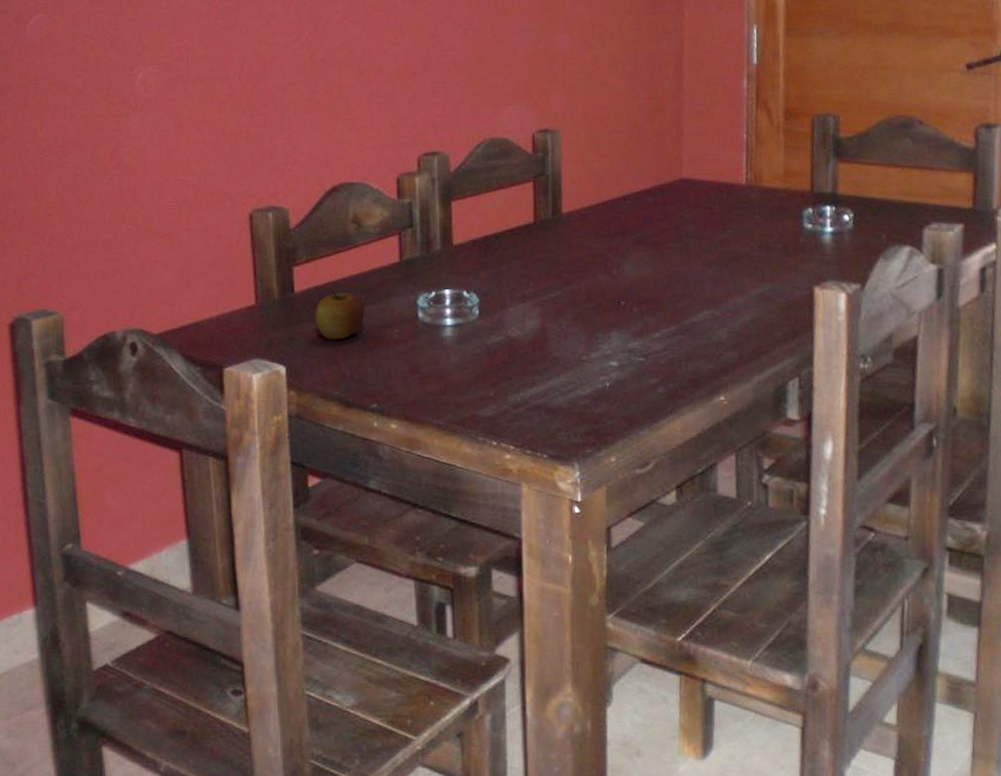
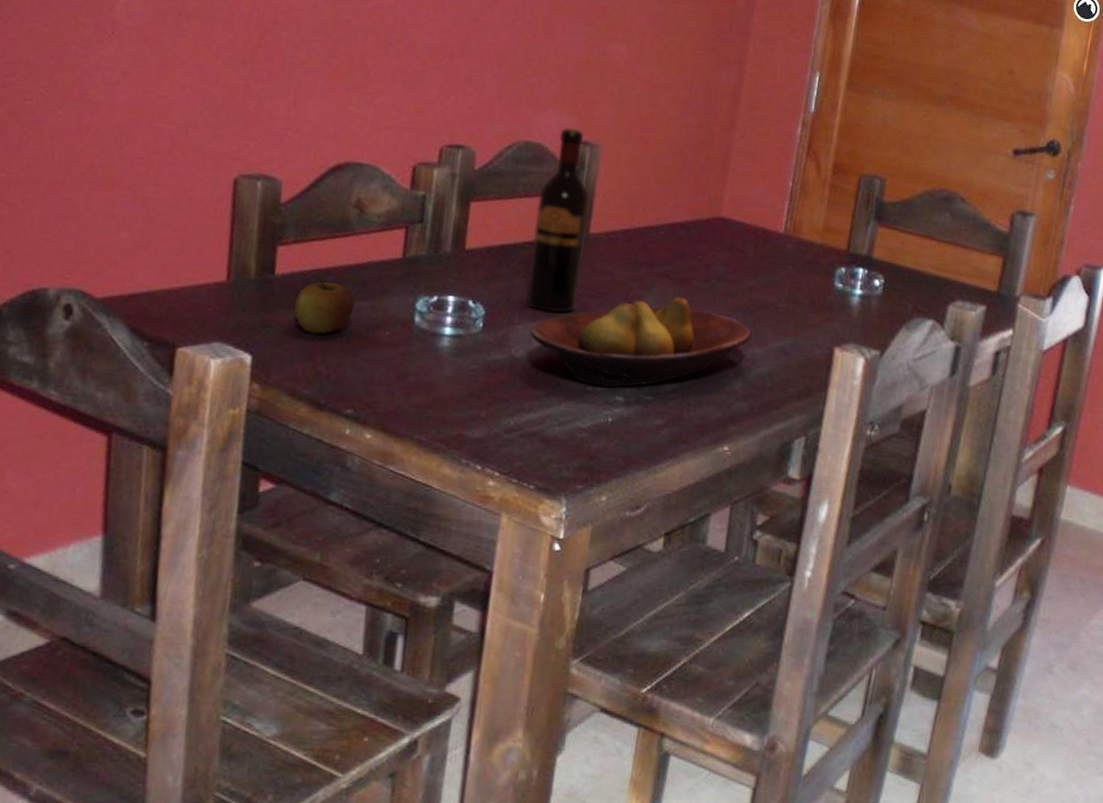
wine bottle: none [510,118,560,292] -> present [525,127,590,314]
fruit bowl: none [523,259,730,354] -> present [531,296,752,387]

